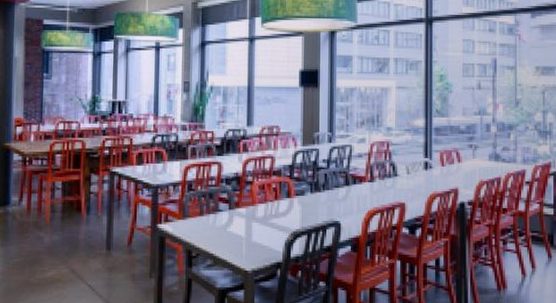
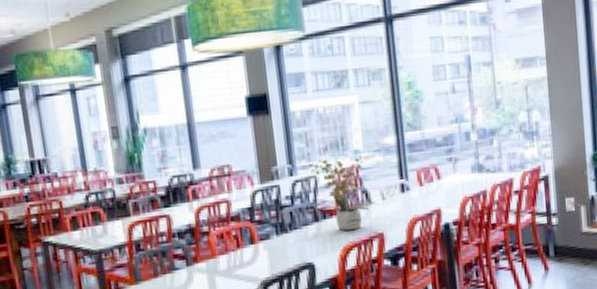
potted plant: none [347,132,397,197] -> present [310,155,371,231]

